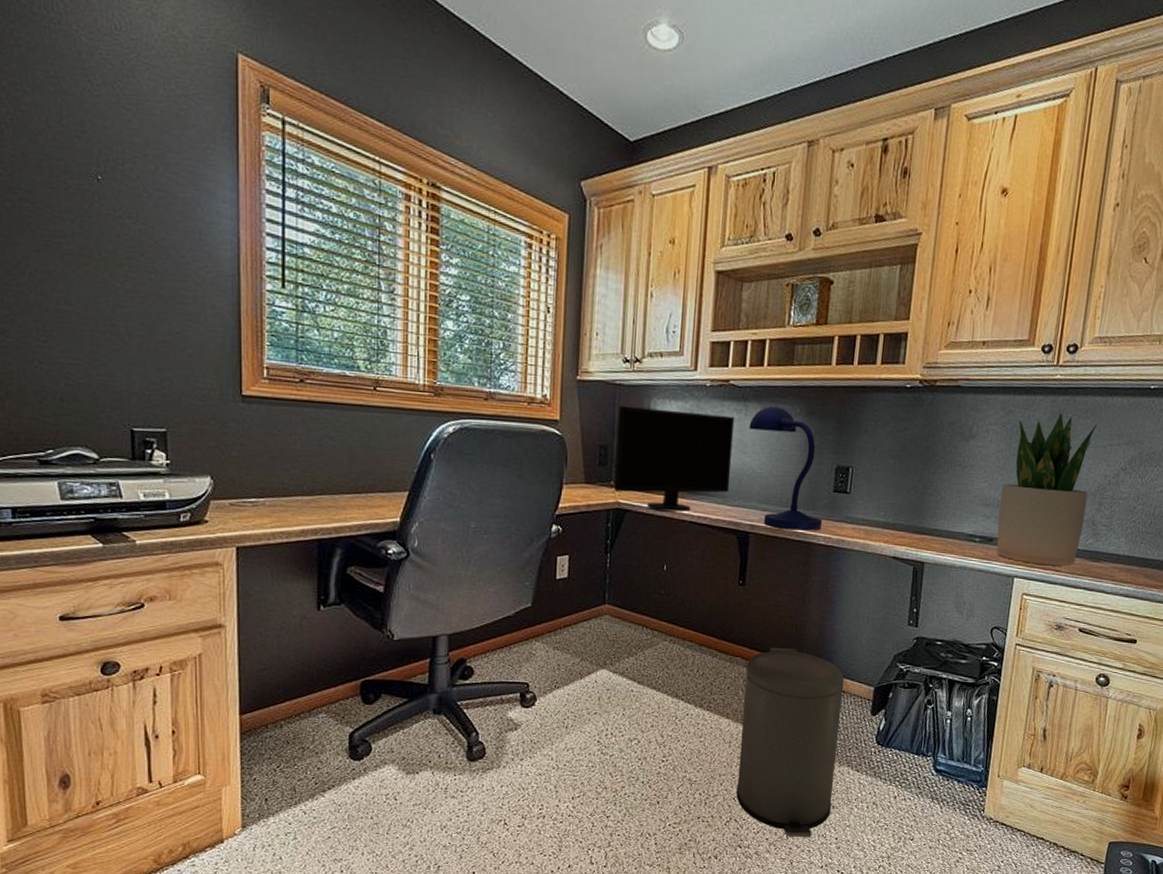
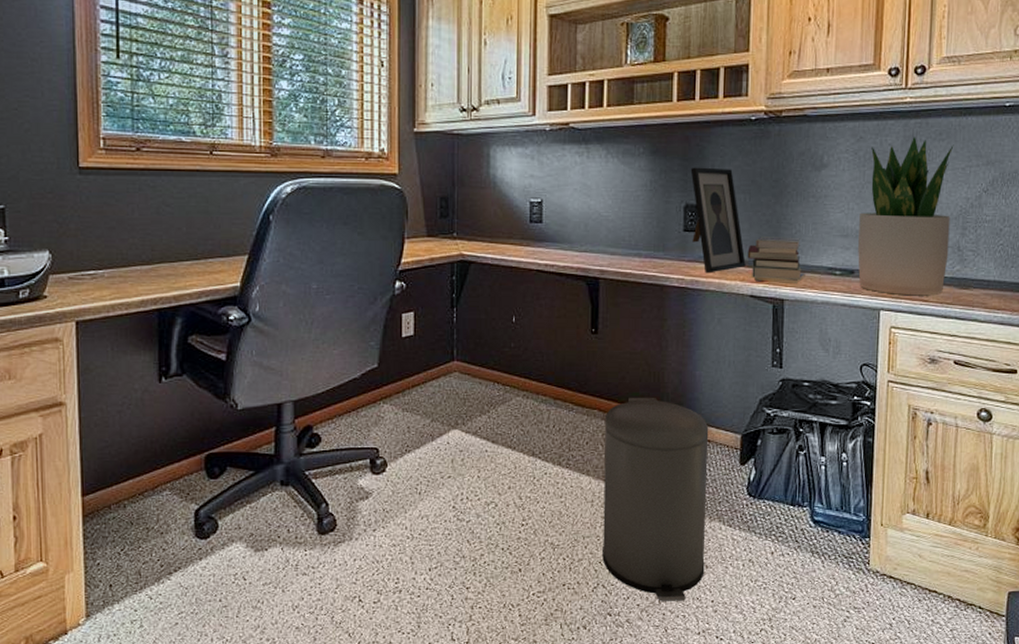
monitor: present [613,406,735,513] -> none [456,156,577,261]
desk lamp: present [749,405,823,531] -> none [592,146,674,273]
picture frame: none [841,430,891,534] -> present [690,167,746,274]
books: none [892,500,947,549] -> present [747,235,805,285]

